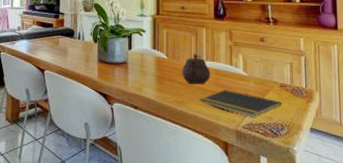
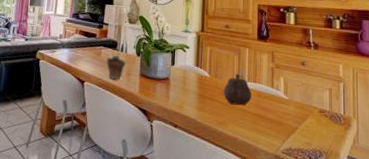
succulent plant: none [64,35,83,66] -> present [106,47,126,79]
notepad: present [199,90,282,118] -> none [240,112,321,143]

